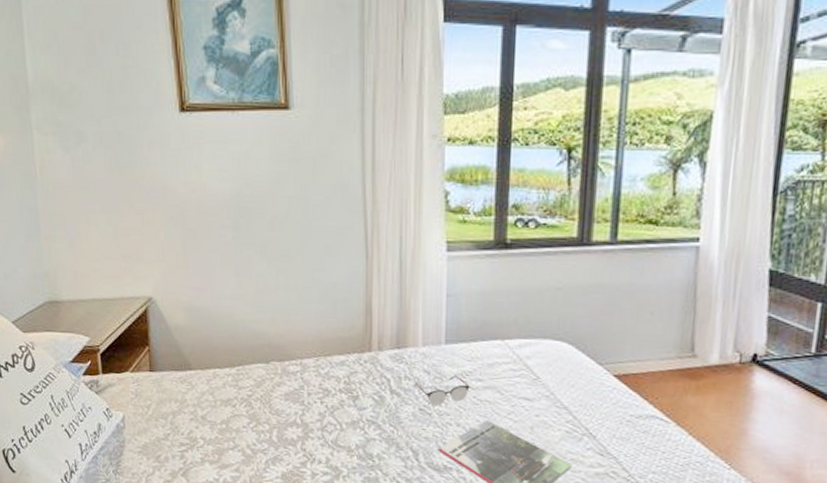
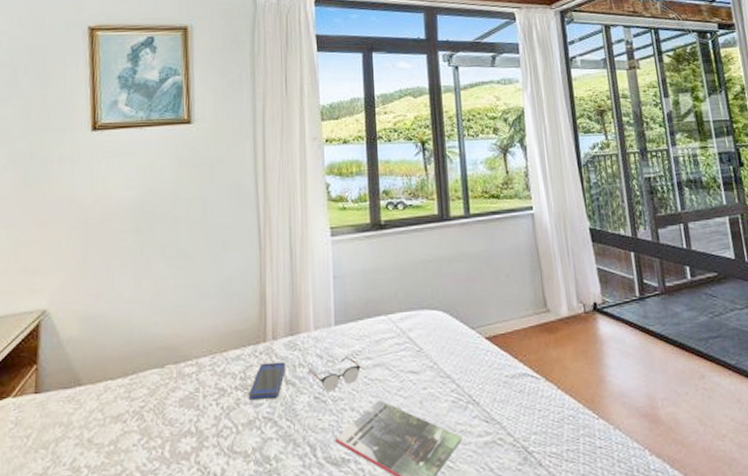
mobile phone: none [353,371,392,405] -> present [249,362,286,401]

